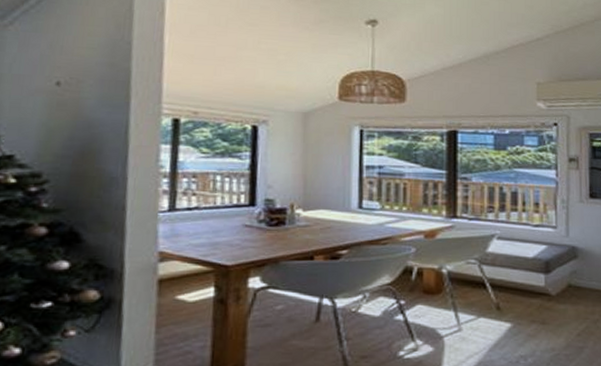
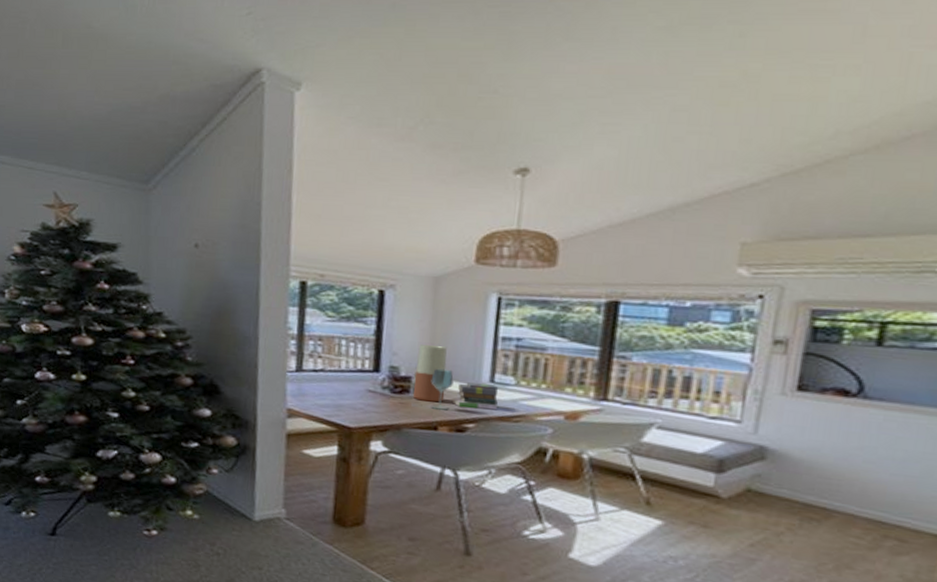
vase: none [288,176,319,232] -> present [412,345,447,403]
wine glass: none [305,198,326,239] -> present [430,368,454,410]
books: none [326,210,367,235] -> present [453,382,499,410]

